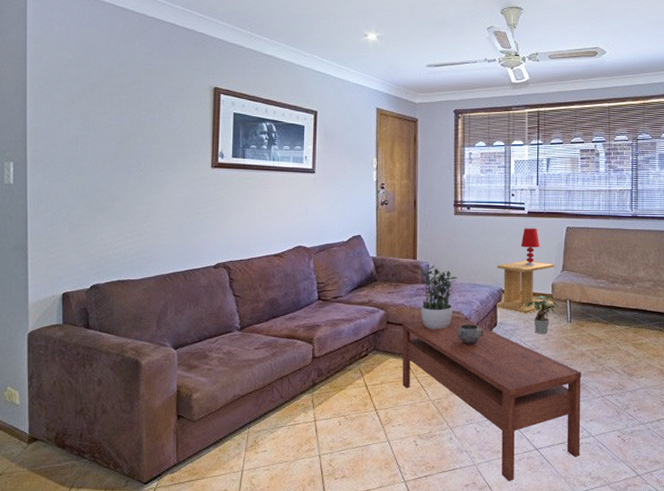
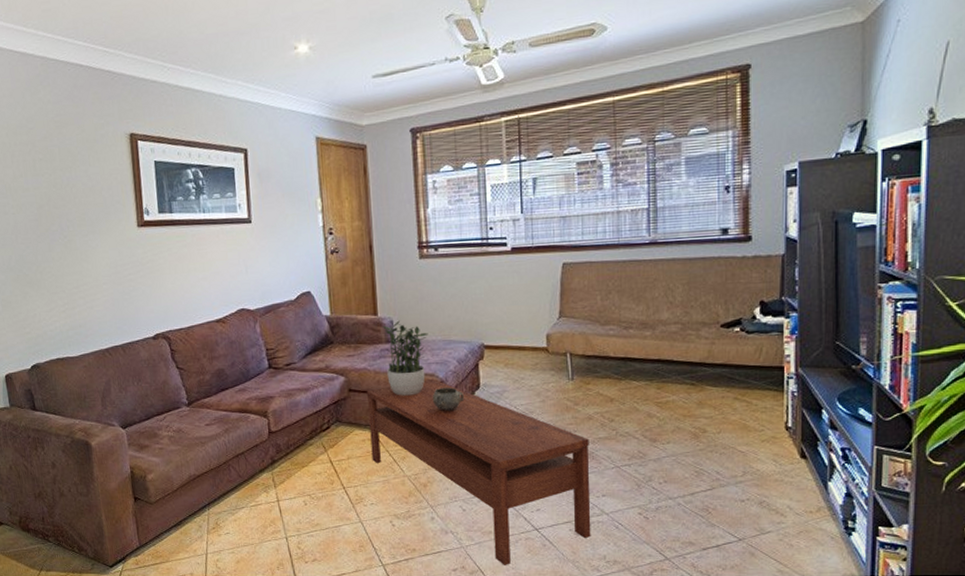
side table: present [496,261,555,313] -> none [475,308,551,372]
table lamp: present [521,228,540,266] -> none [504,267,529,315]
potted plant: present [522,295,559,334] -> none [510,348,557,396]

